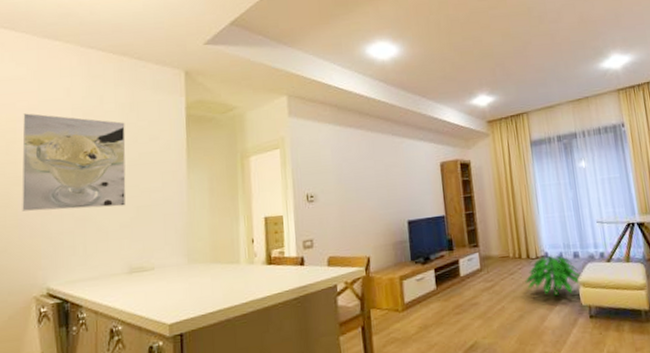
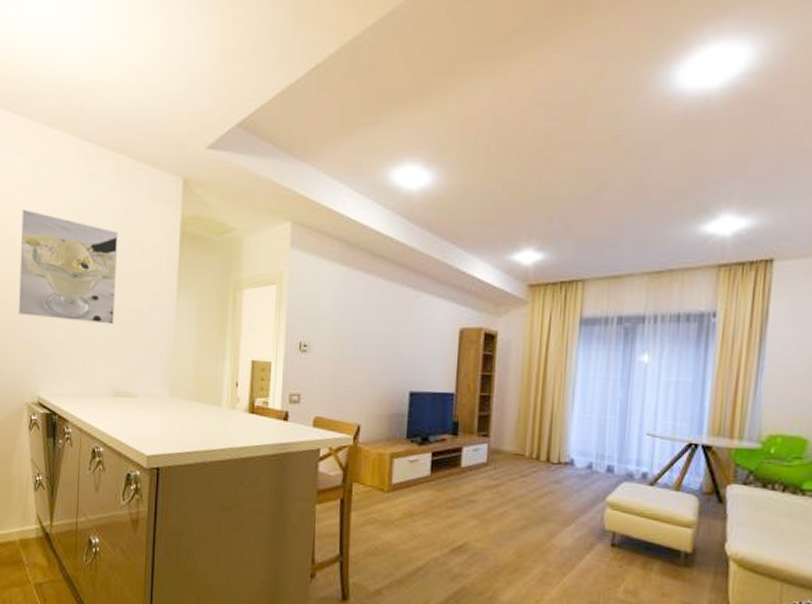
indoor plant: present [525,255,582,296] -> none [538,463,613,514]

